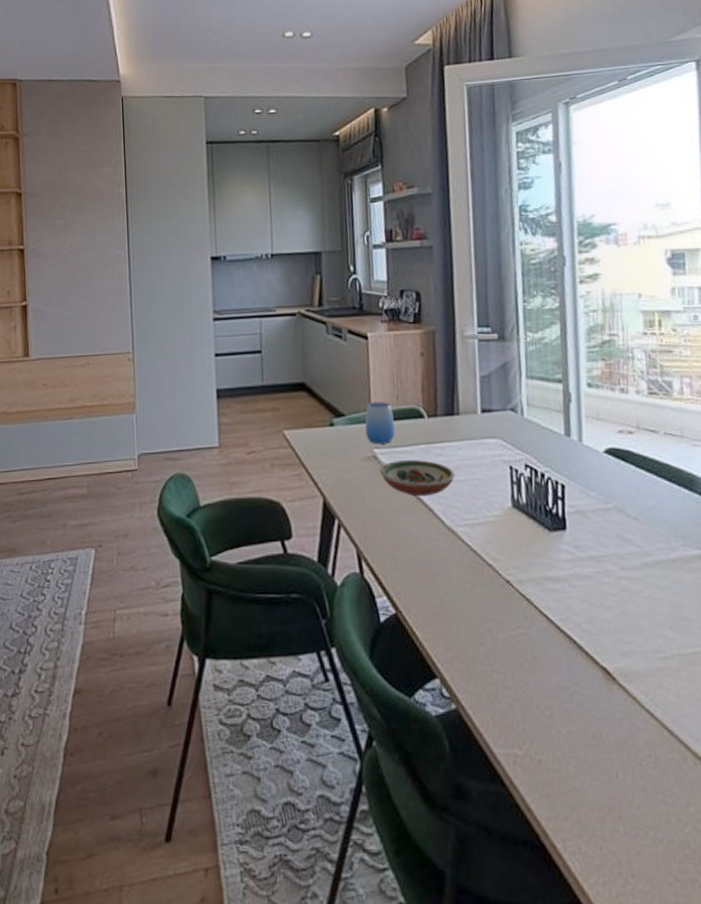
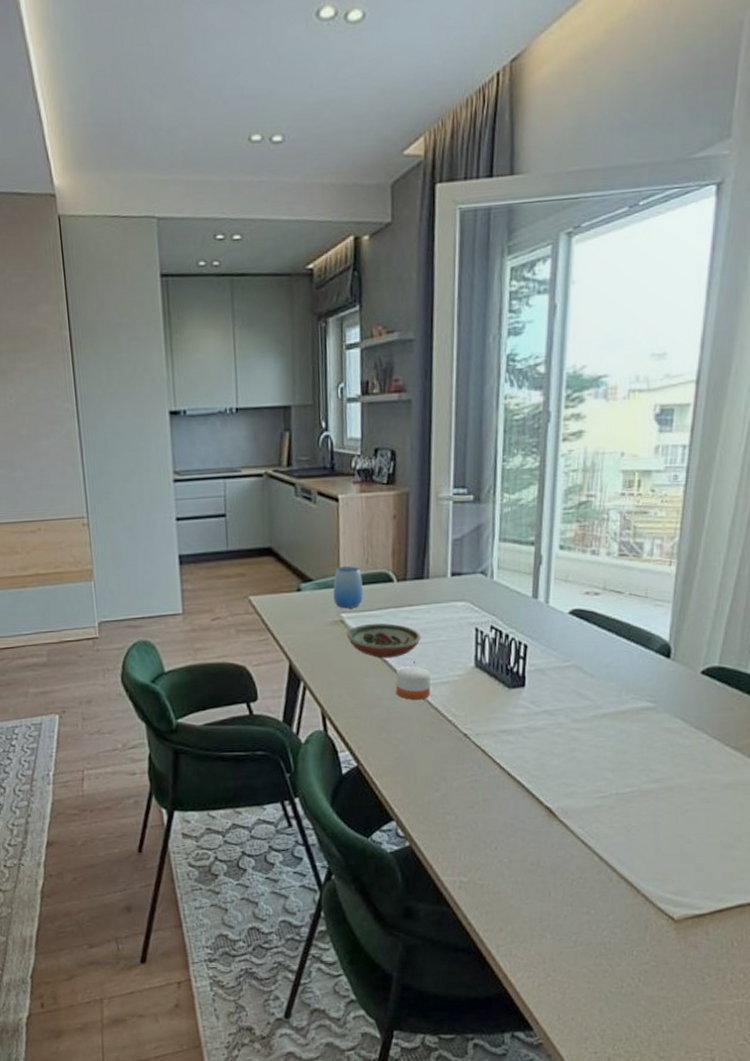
candle: none [431,505,469,541] -> present [395,666,431,700]

